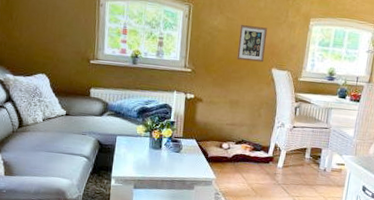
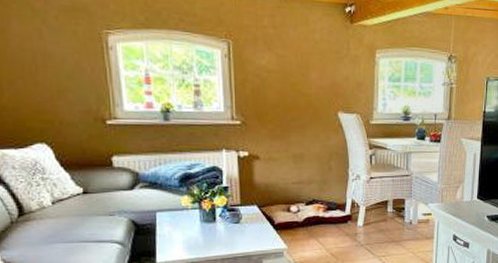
picture frame: present [236,24,268,63] -> none [294,61,328,106]

